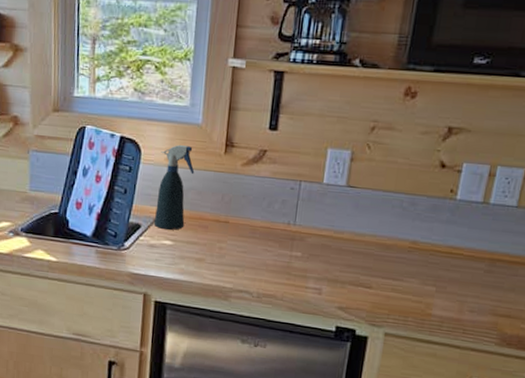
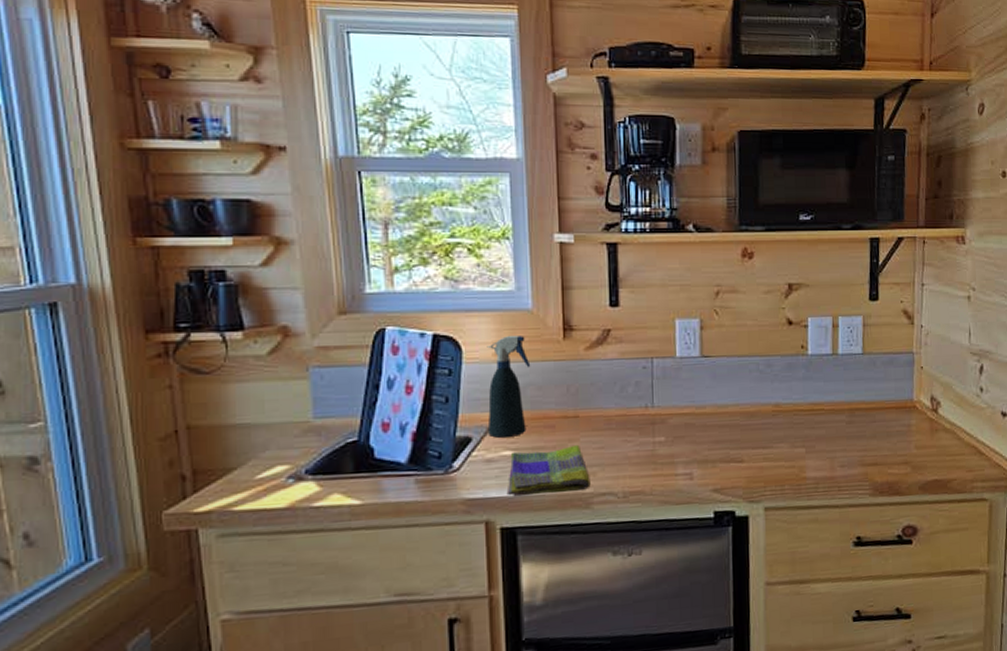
dish towel: none [162,242,231,285] -> present [506,444,591,497]

